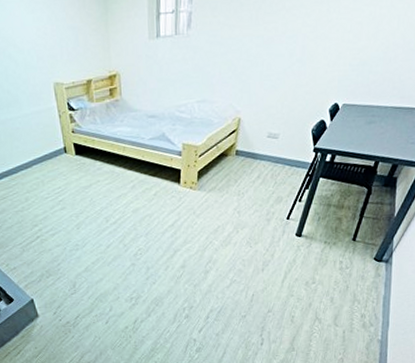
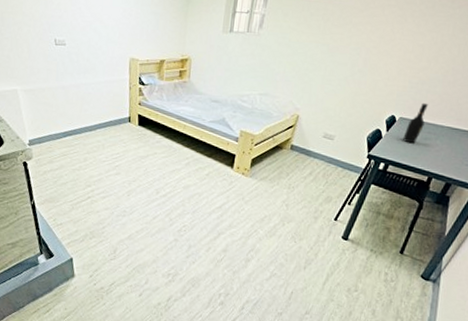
wine bottle: none [348,85,370,130] -> present [403,102,428,144]

